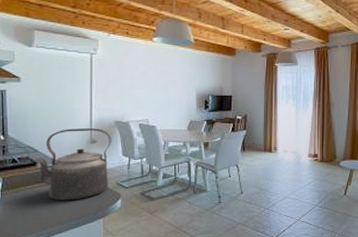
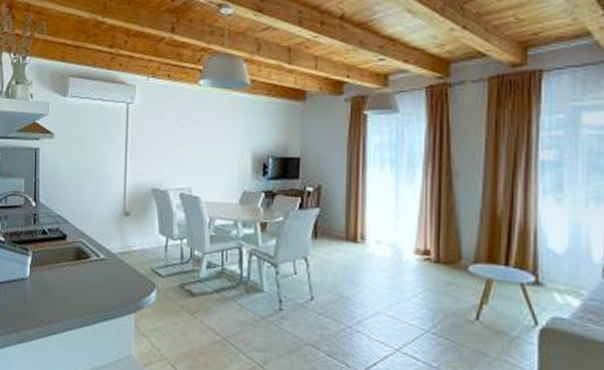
kettle: present [34,128,111,201] -> none [64,196,147,287]

